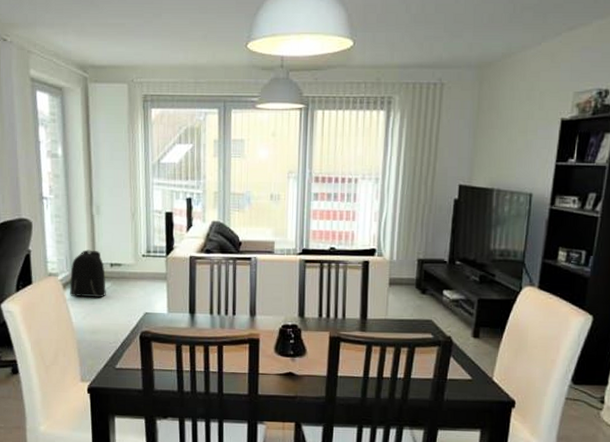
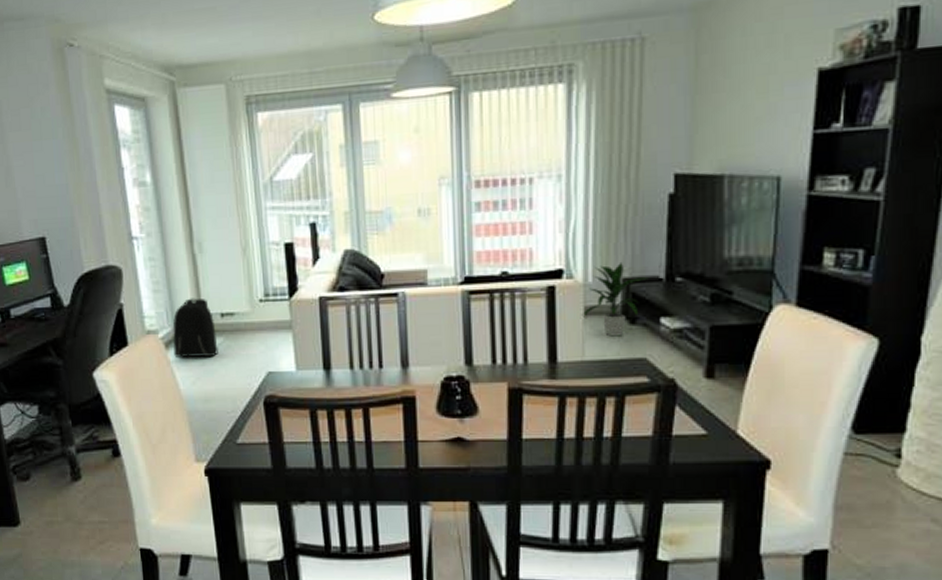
indoor plant: none [387,246,437,302] -> present [581,261,649,337]

